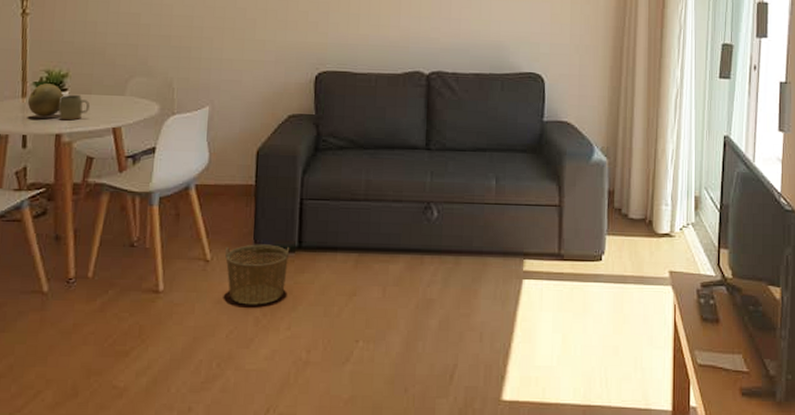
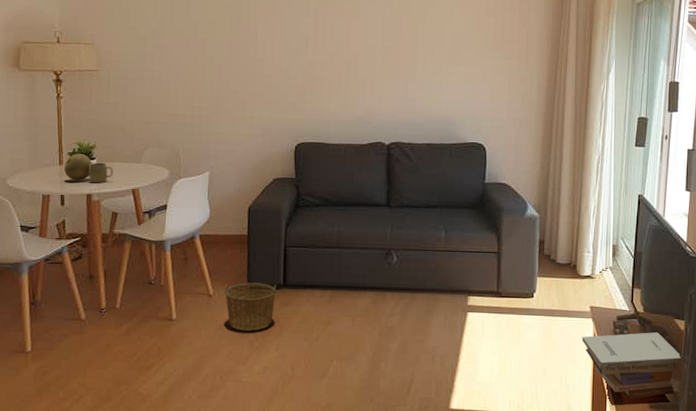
books: none [659,302,779,385] -> present [581,332,683,399]

